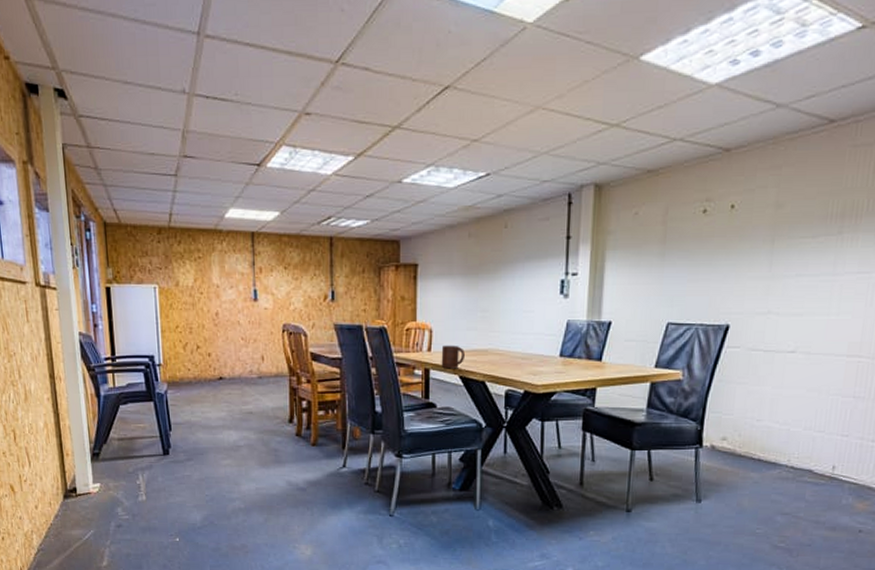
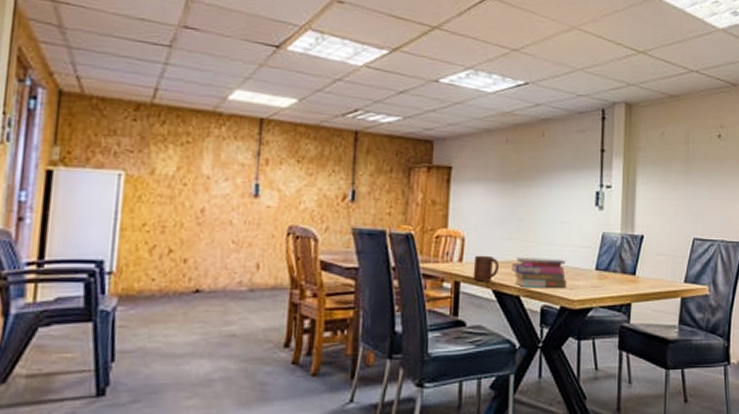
books: none [475,346,531,373] -> present [510,257,567,288]

